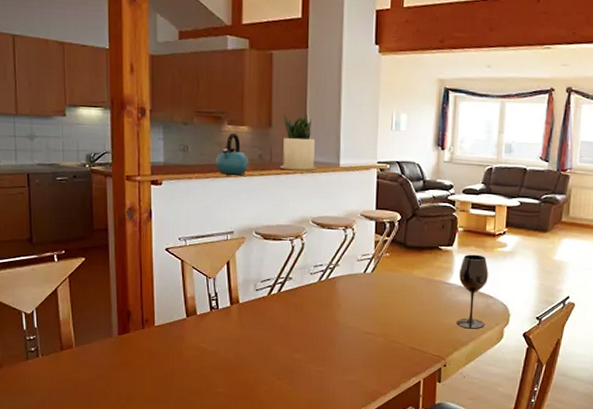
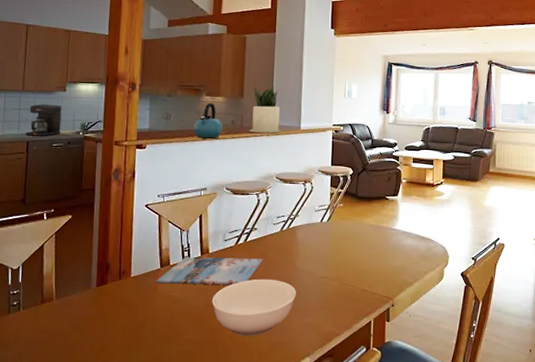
coffee maker: none [24,130,64,169] -> present [25,104,62,137]
magazine: none [182,306,300,338] -> present [156,257,263,285]
bowl: none [244,332,337,392] -> present [211,278,296,336]
wineglass: present [456,254,489,329] -> none [402,203,429,270]

